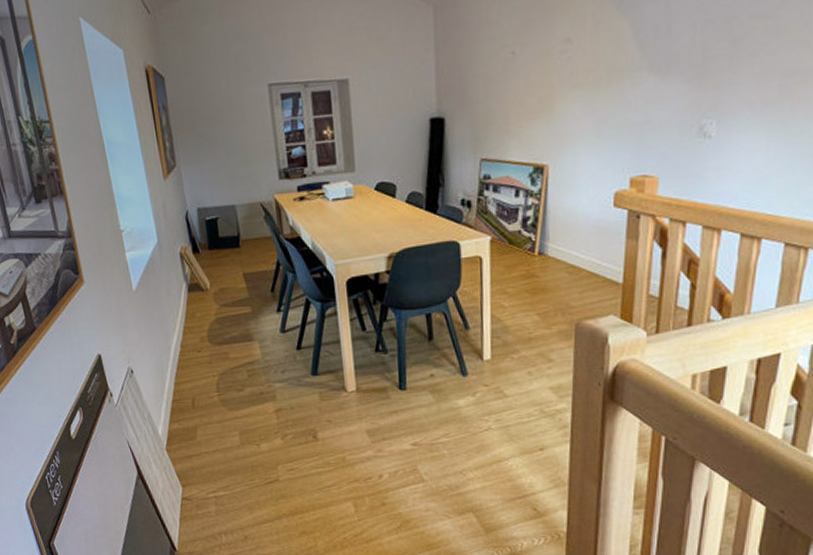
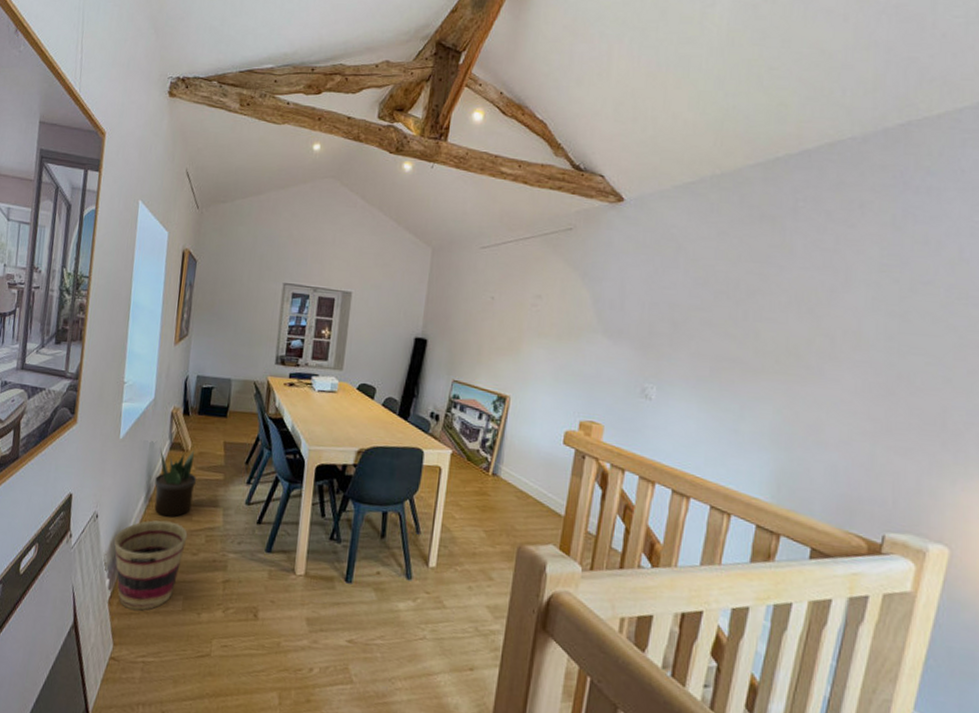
basket: none [155,363,229,452] -> present [114,520,188,611]
planter: none [178,288,226,359] -> present [154,448,196,517]

